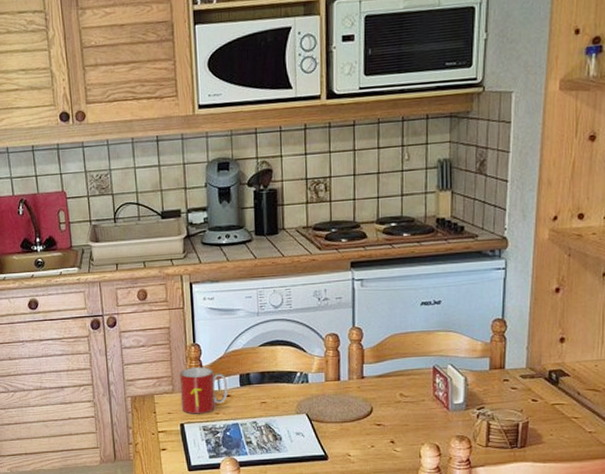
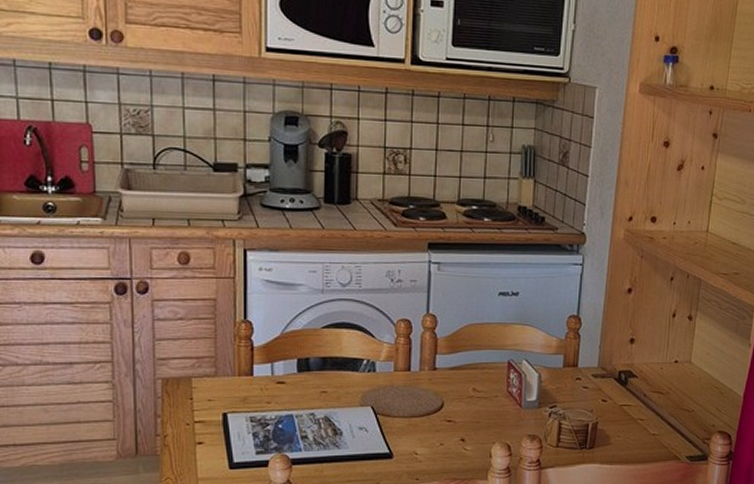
mug: present [179,367,229,414] -> none [224,348,283,402]

